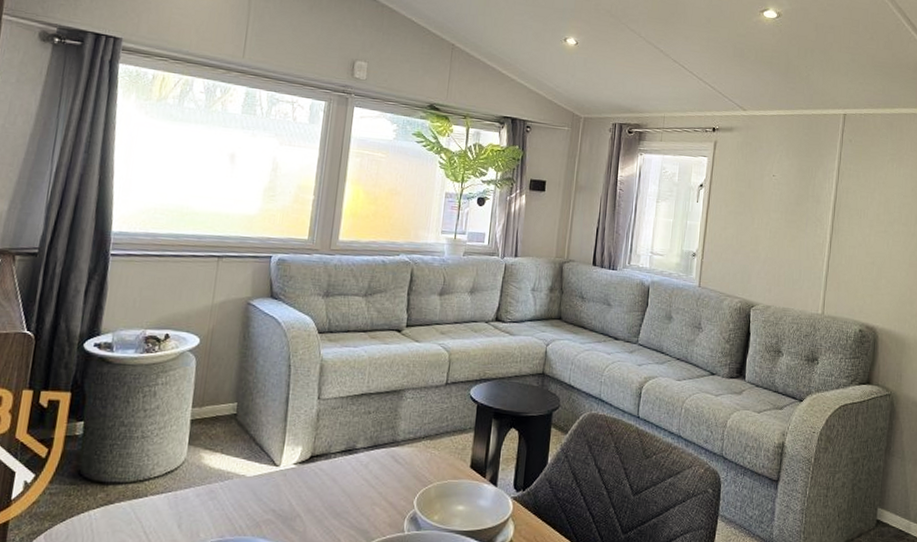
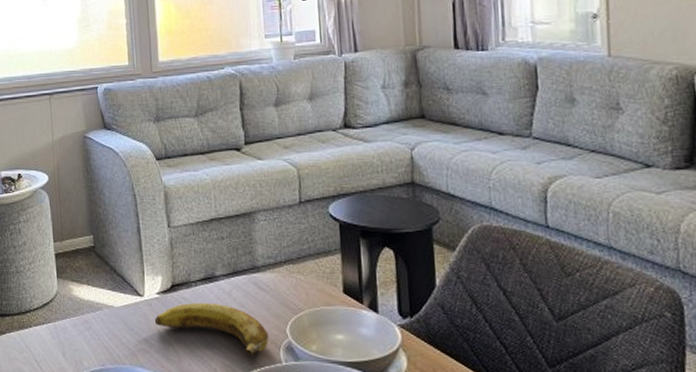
banana: none [286,473,397,526] -> present [154,302,269,356]

